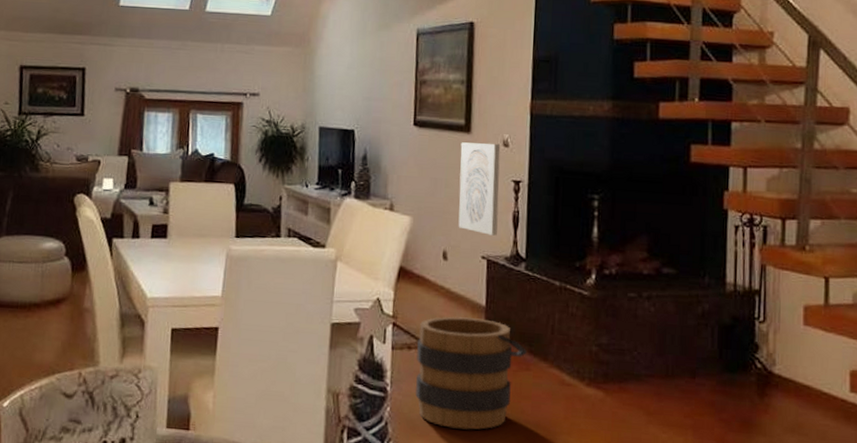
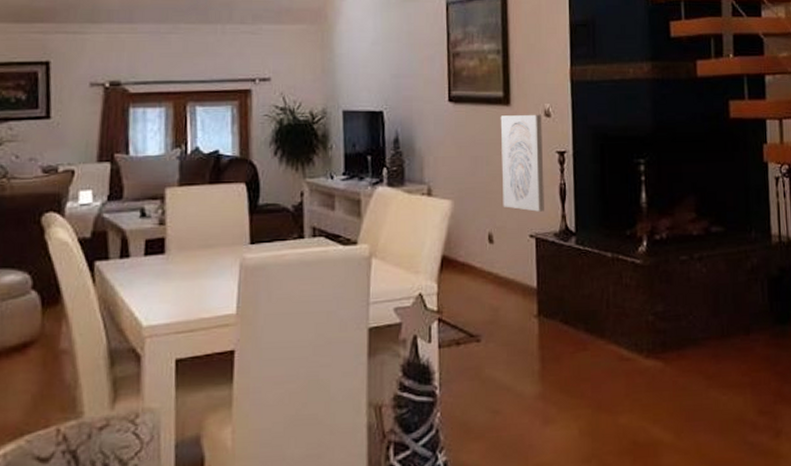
bucket: present [414,316,527,430] -> none [465,301,583,425]

